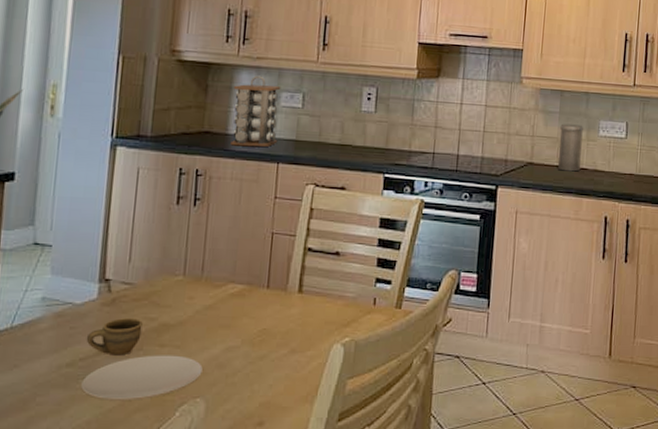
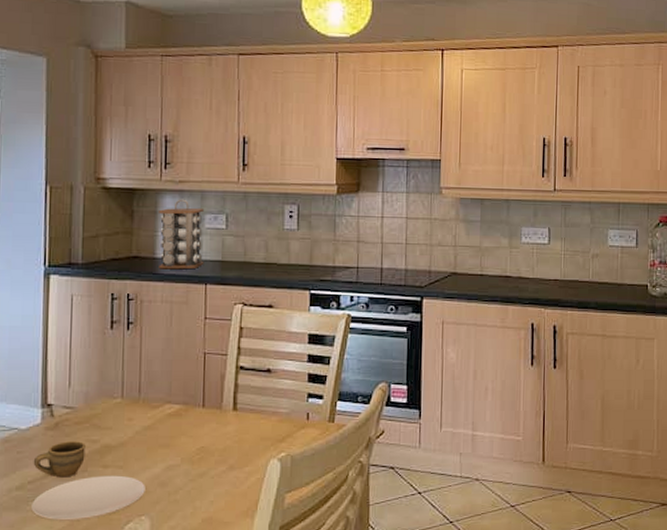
canister: present [557,123,583,172] -> none [481,232,505,280]

